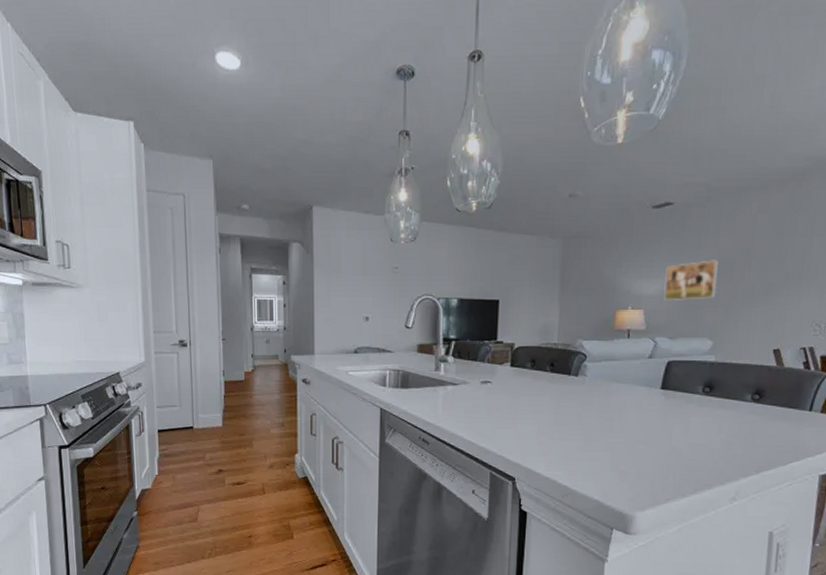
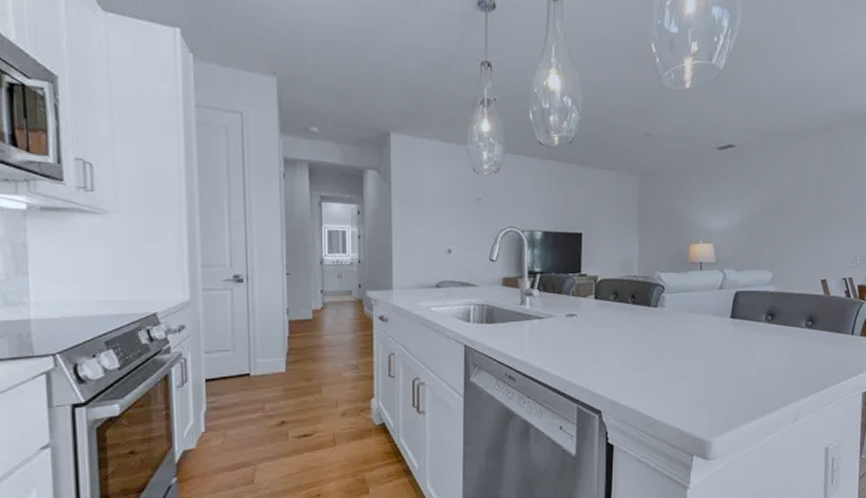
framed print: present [663,260,719,300] -> none [730,198,774,235]

